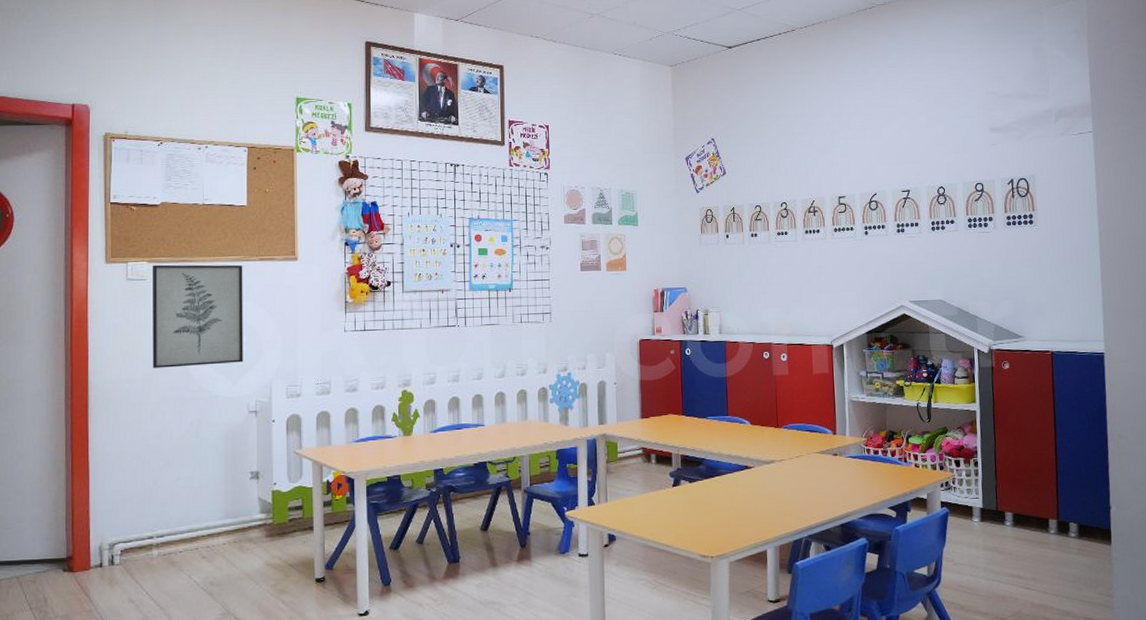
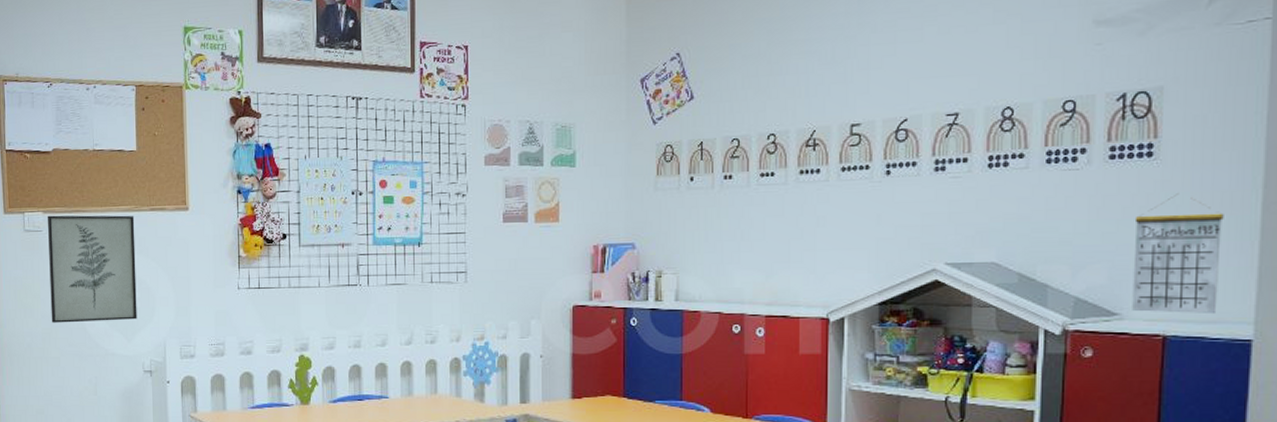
calendar: none [1026,250,1082,335] -> present [1132,193,1224,315]

